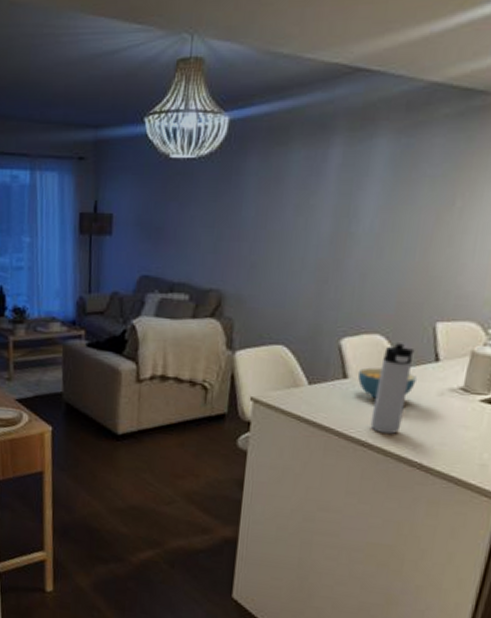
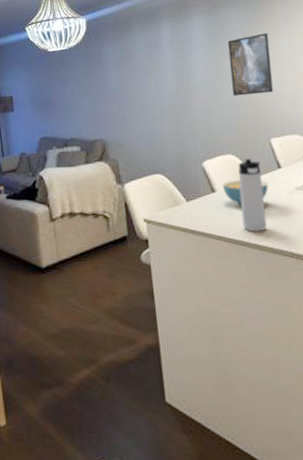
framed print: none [403,174,477,261] -> present [227,32,274,97]

